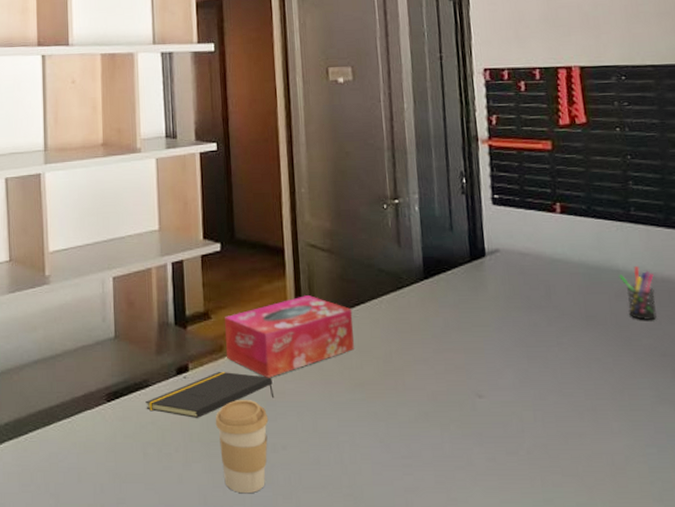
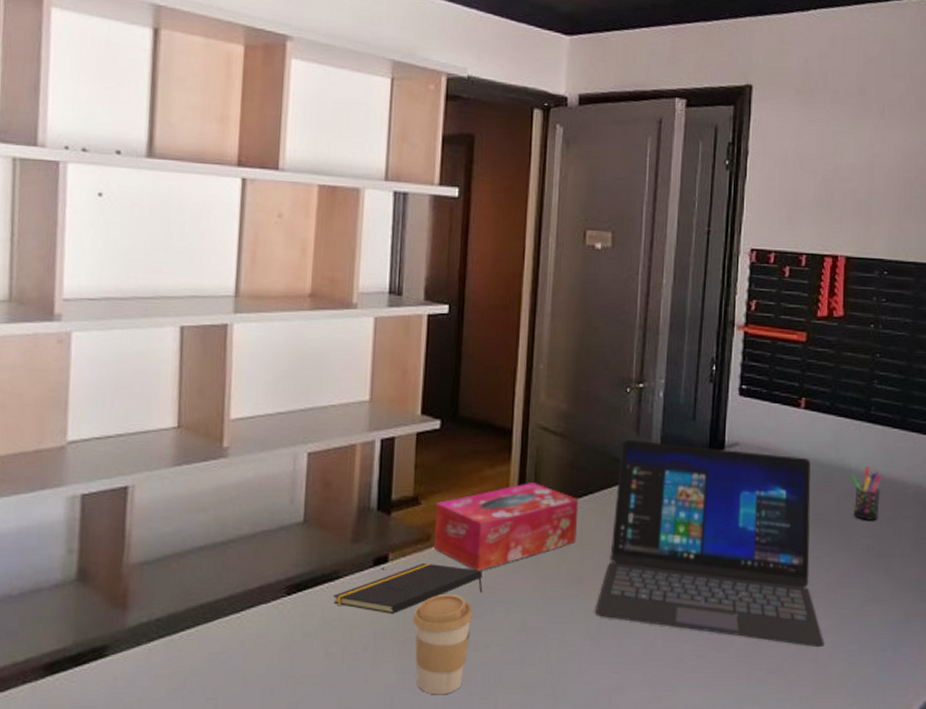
laptop: none [380,251,620,450] -> present [594,439,825,647]

